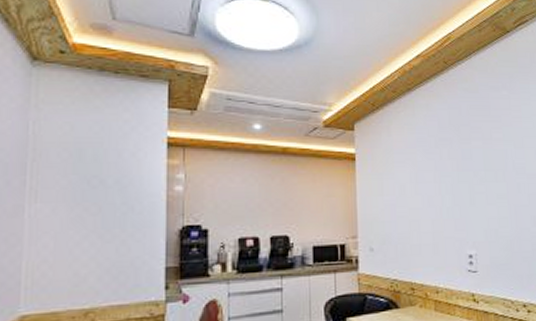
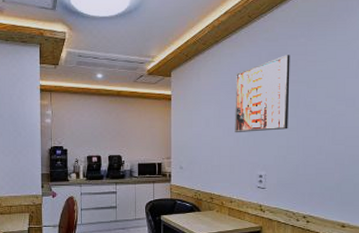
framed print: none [433,109,498,203] -> present [235,55,290,133]

